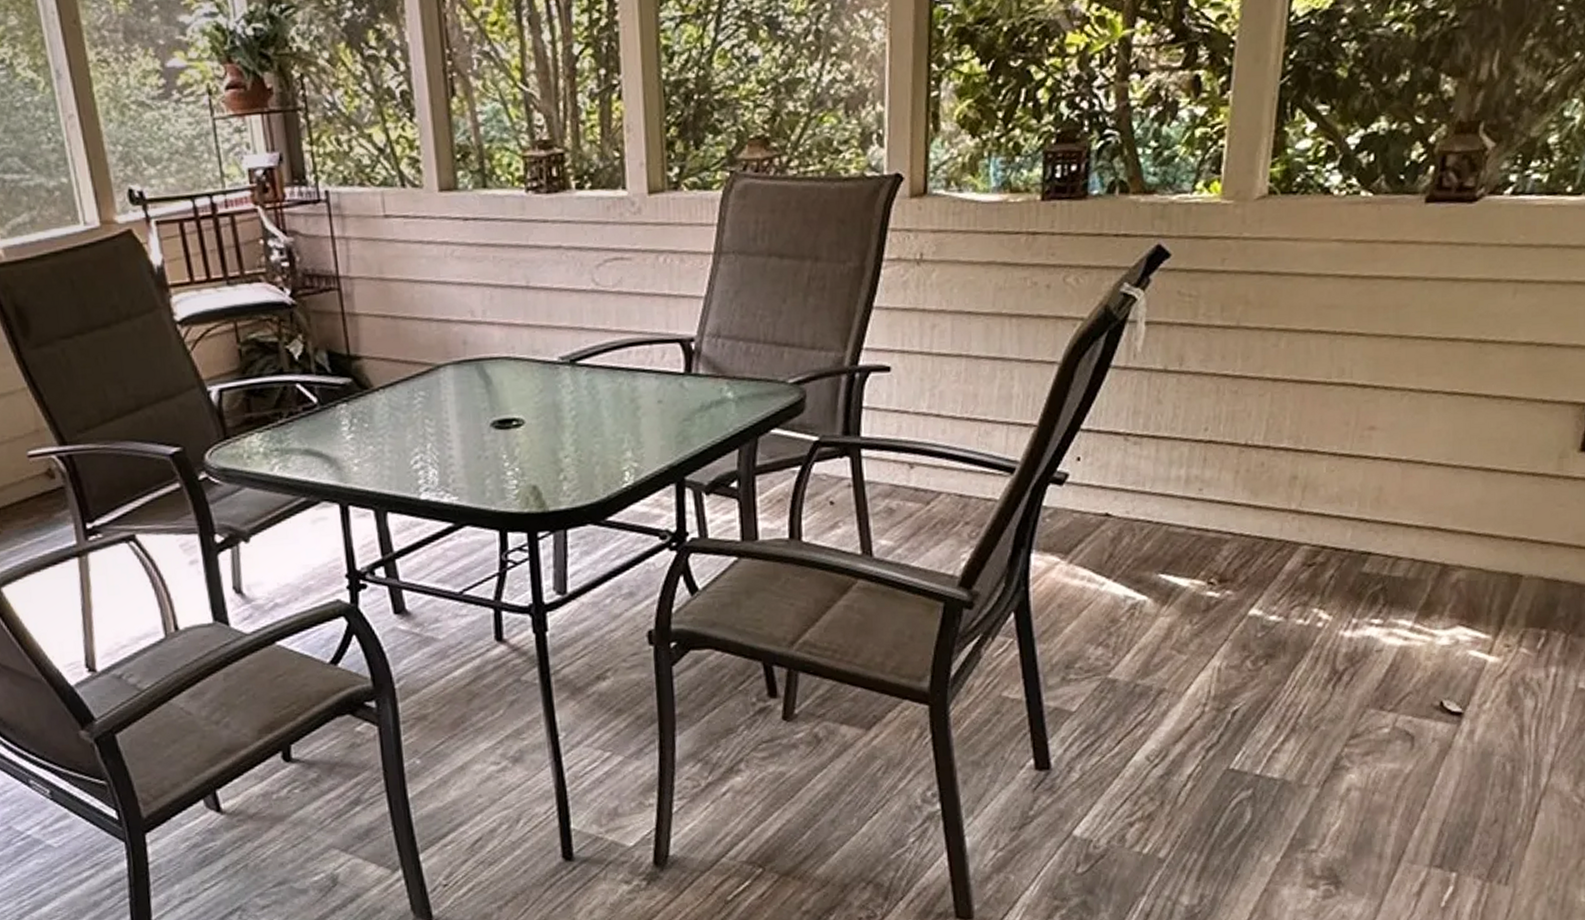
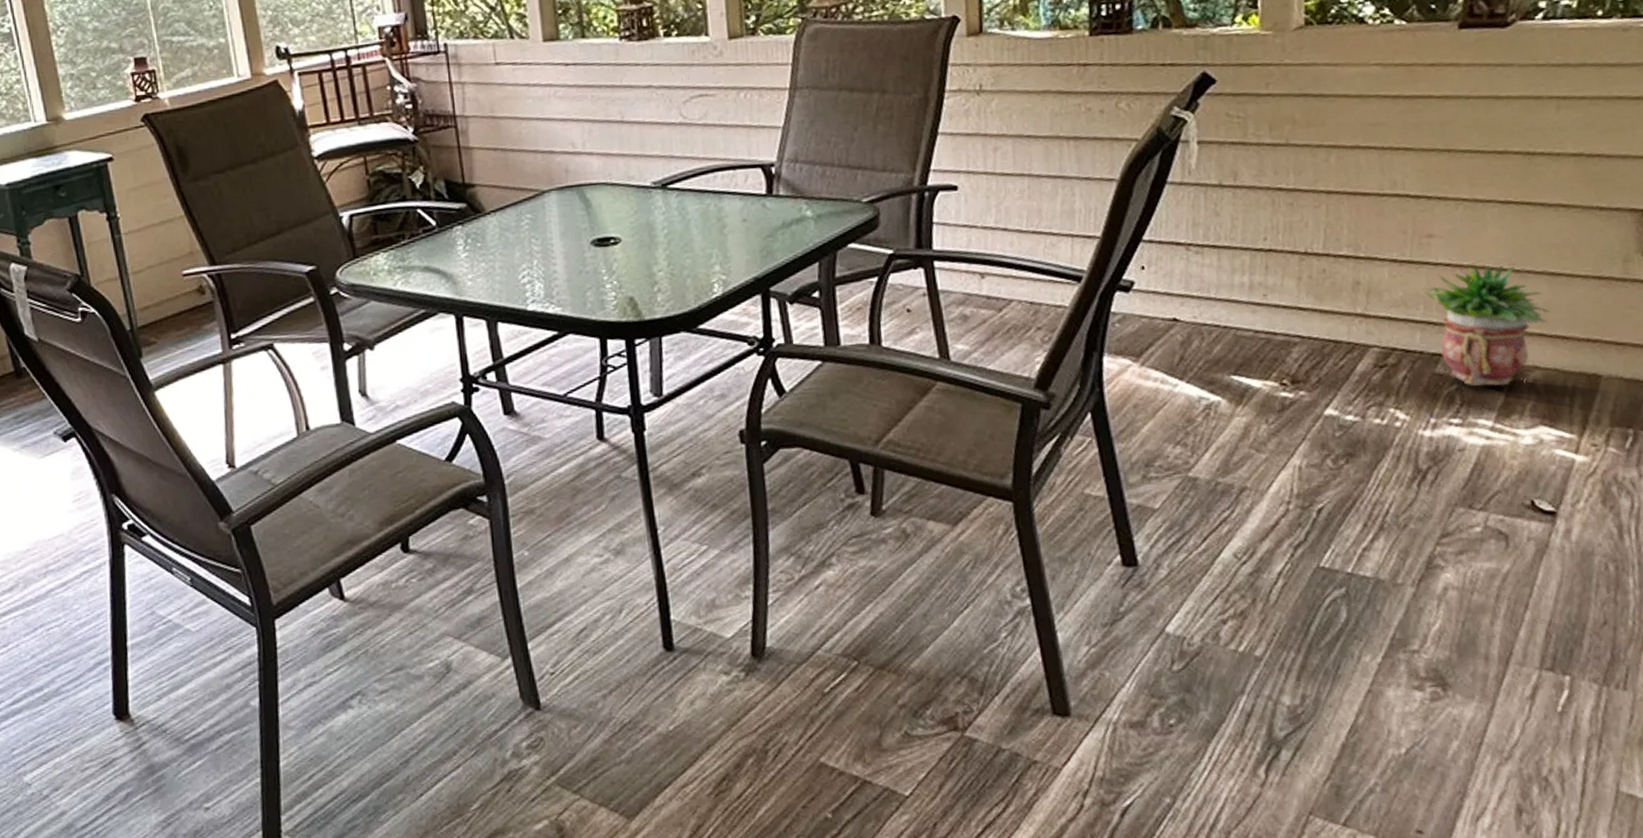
potted plant: none [1361,457,1482,586] -> present [1425,263,1551,387]

